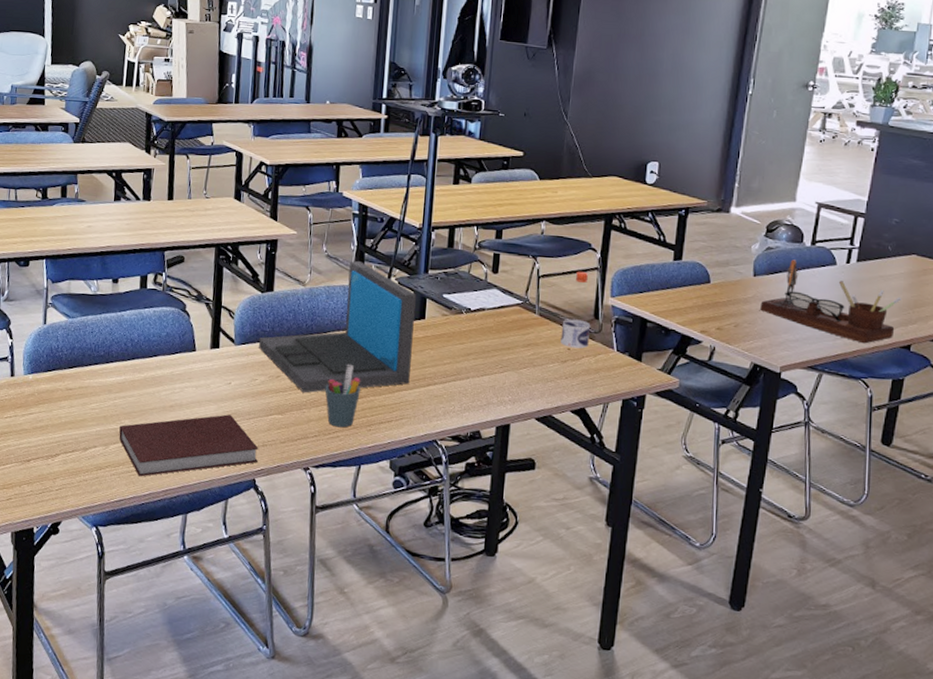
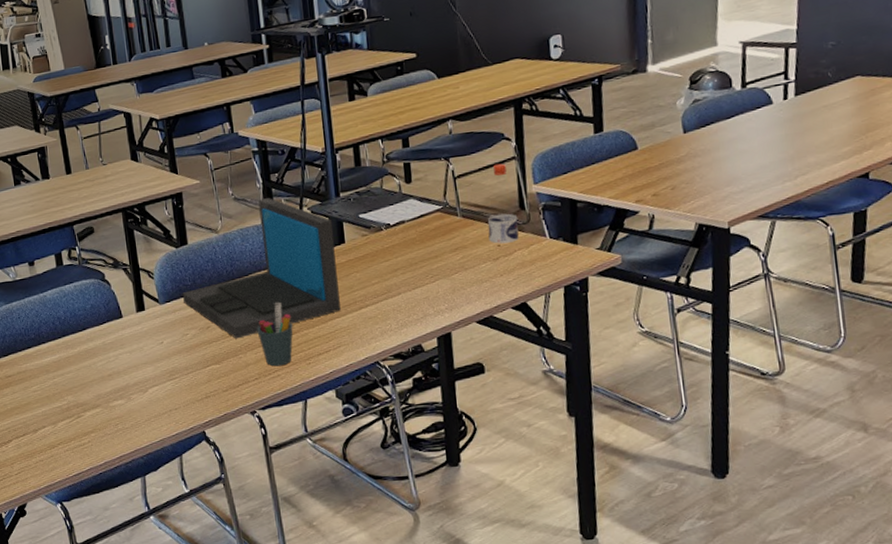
notebook: present [119,414,259,477] -> none [64,373,204,448]
desk organizer: present [760,259,901,344] -> none [696,107,851,181]

